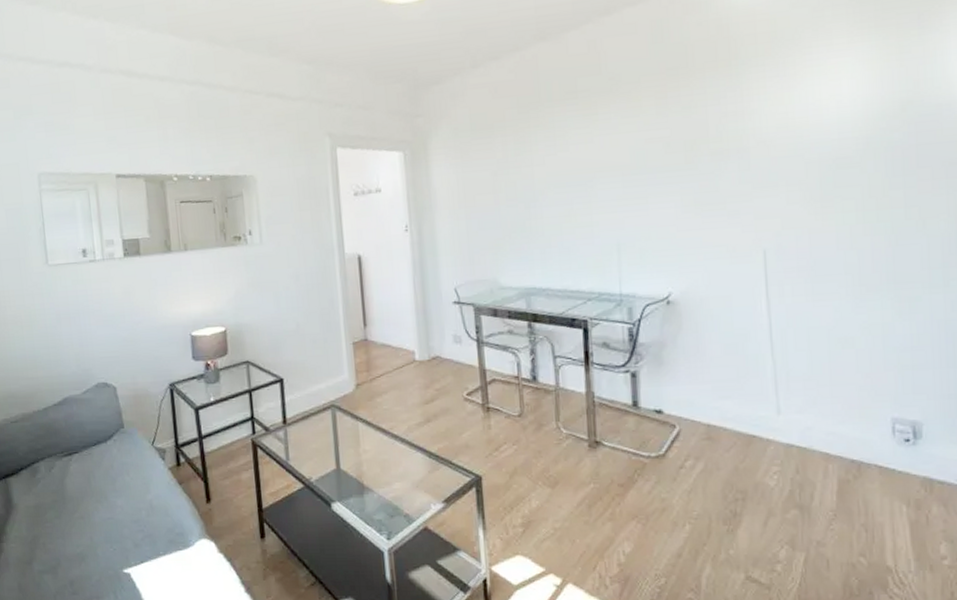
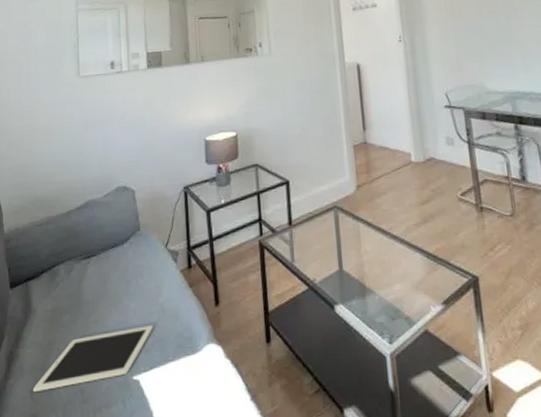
tablet: none [20,520,142,585] -> present [32,324,153,393]

